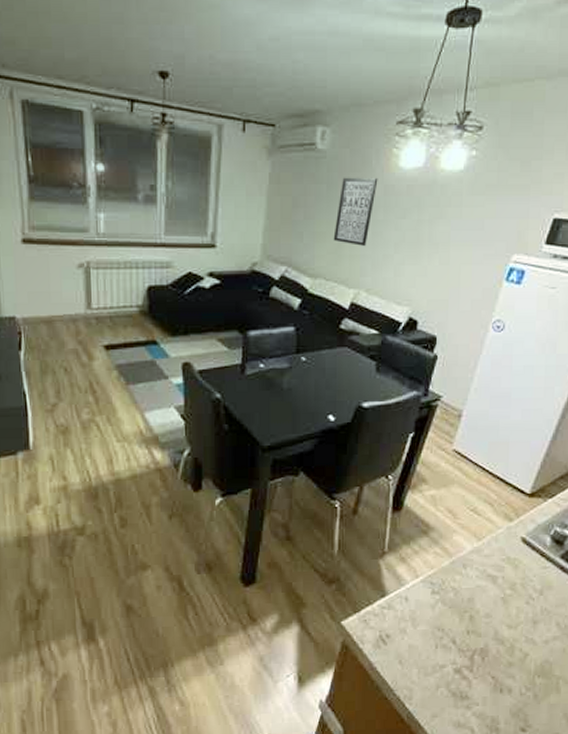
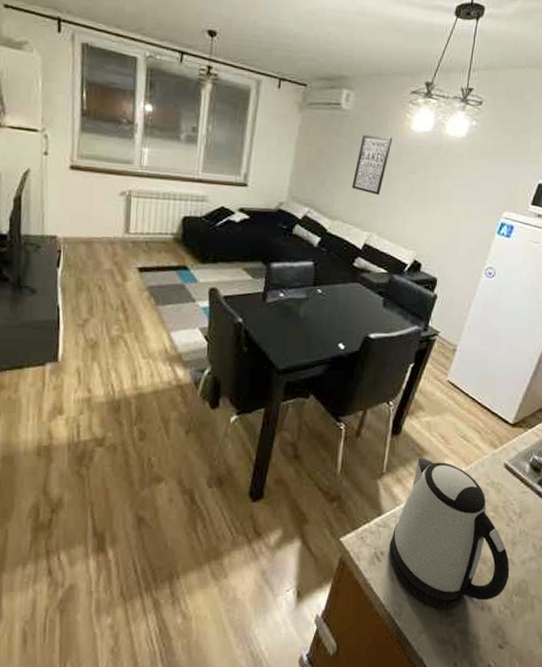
kettle: none [395,532,531,693] -> present [389,456,510,610]

